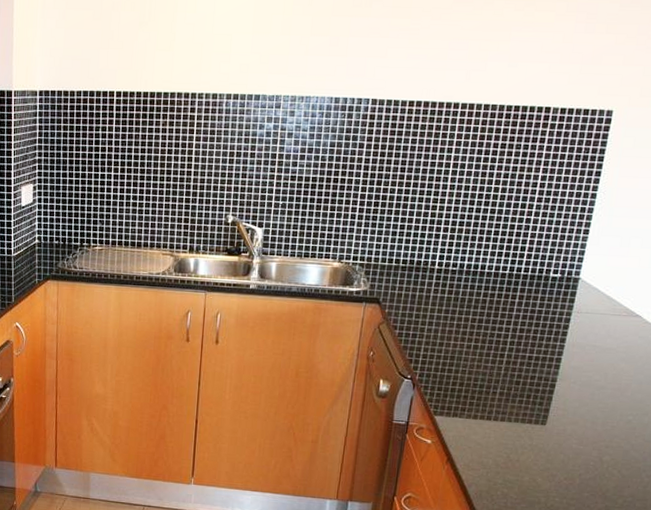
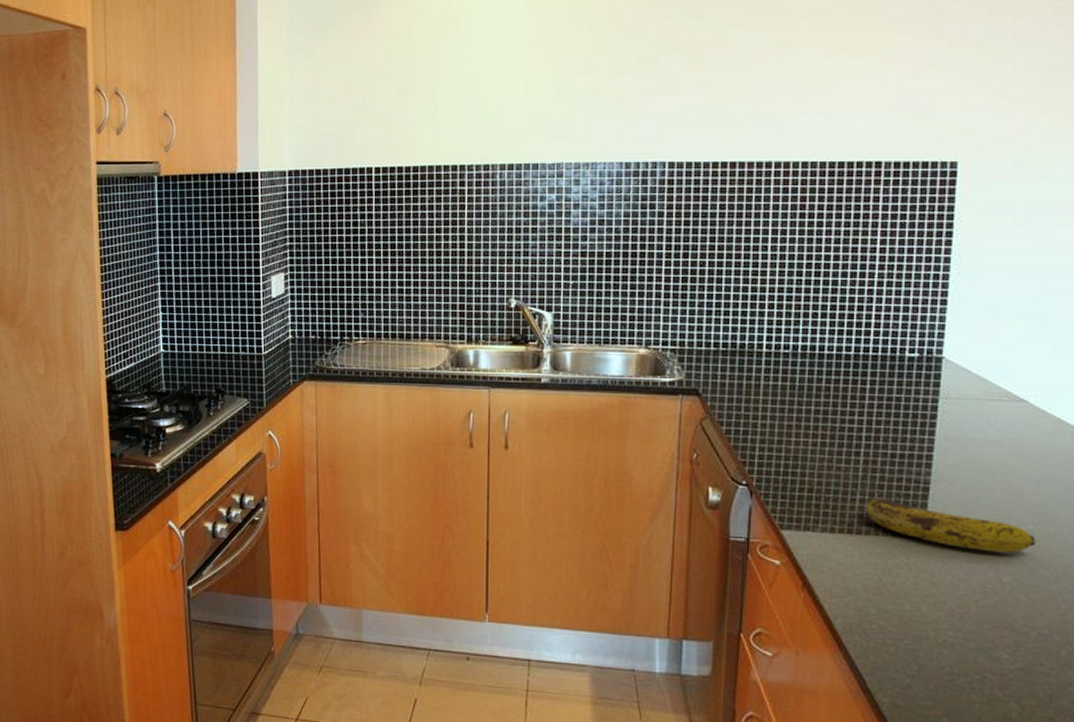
fruit: none [503,391,633,438] -> present [866,497,1036,553]

